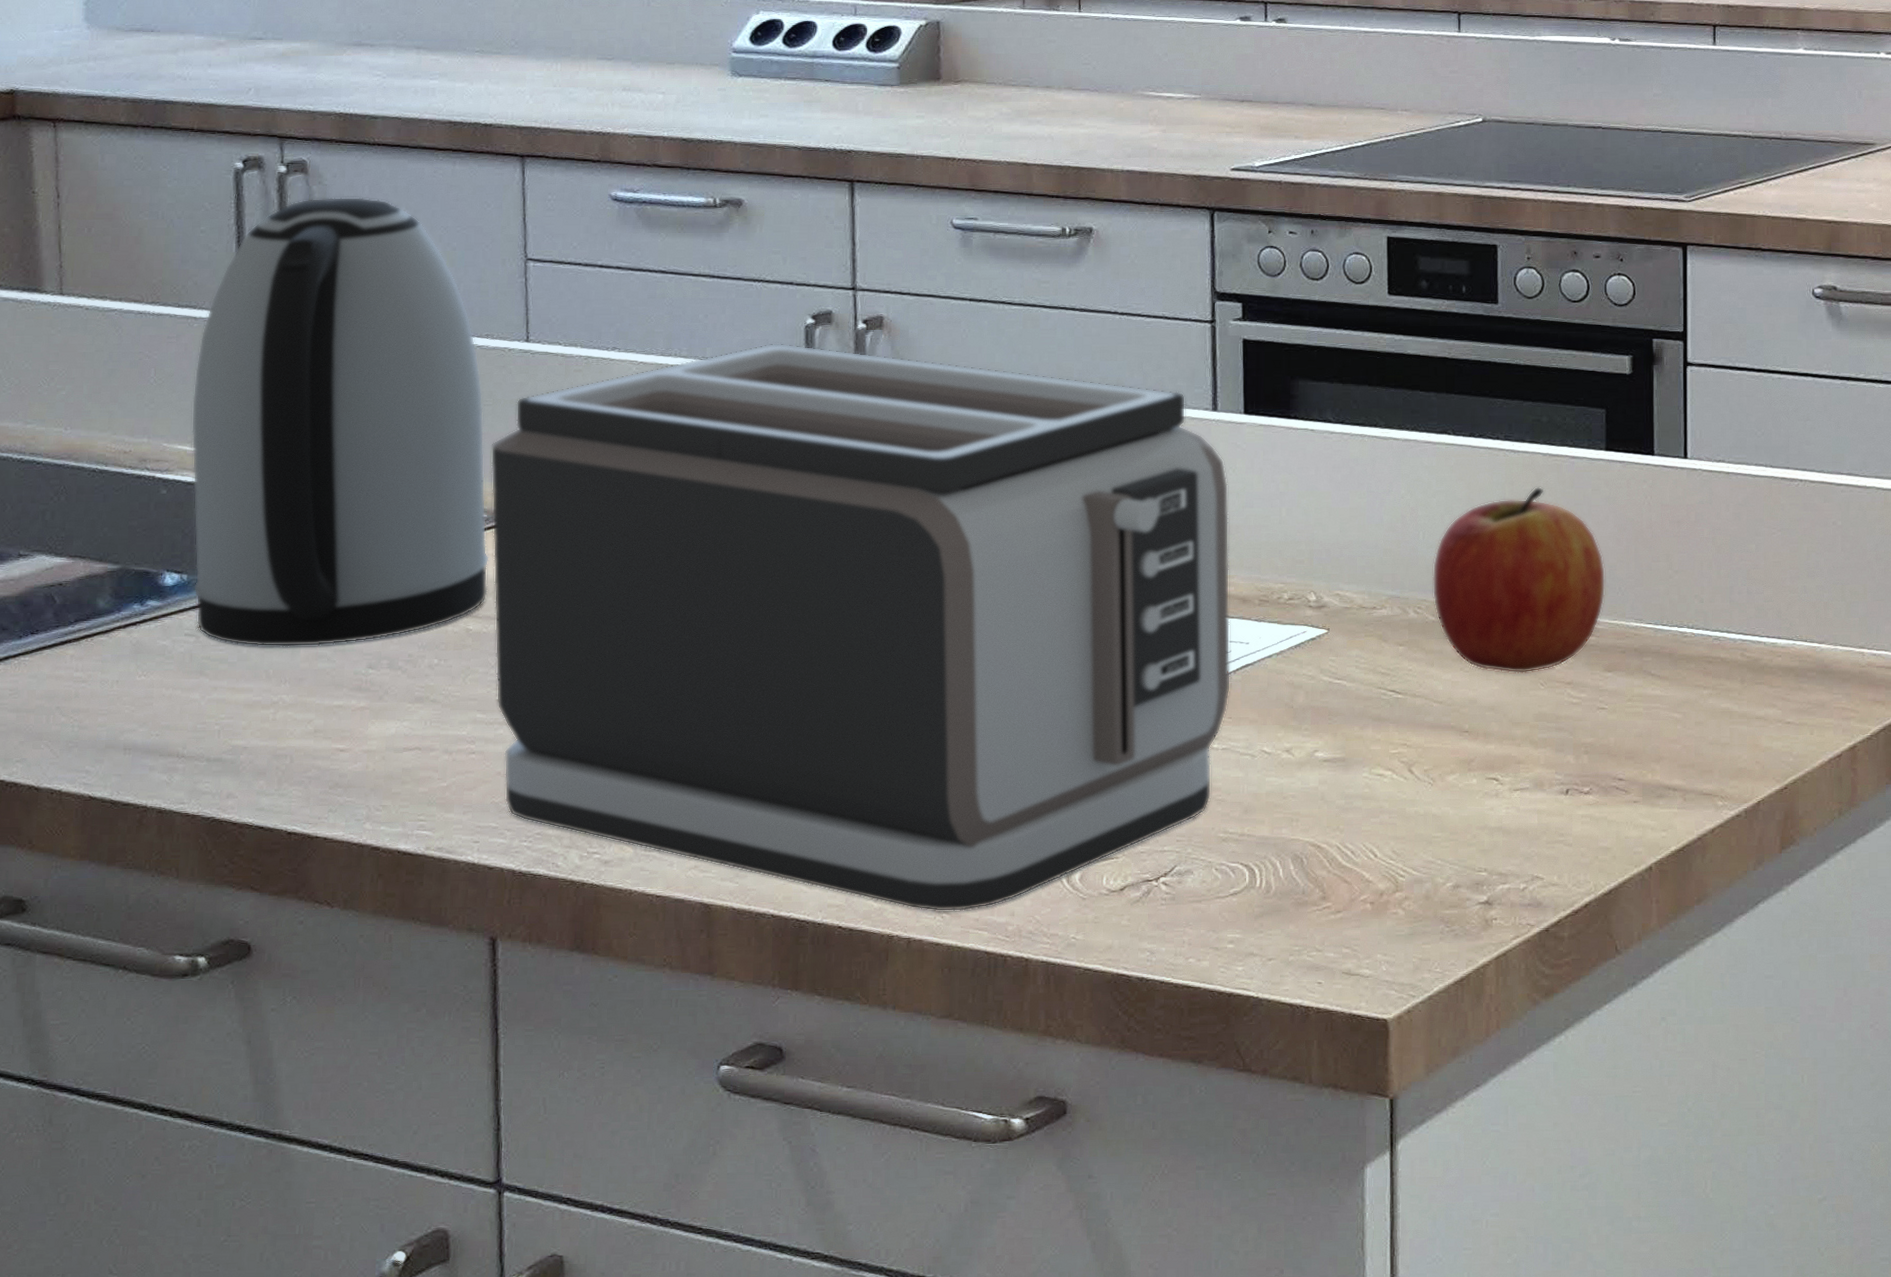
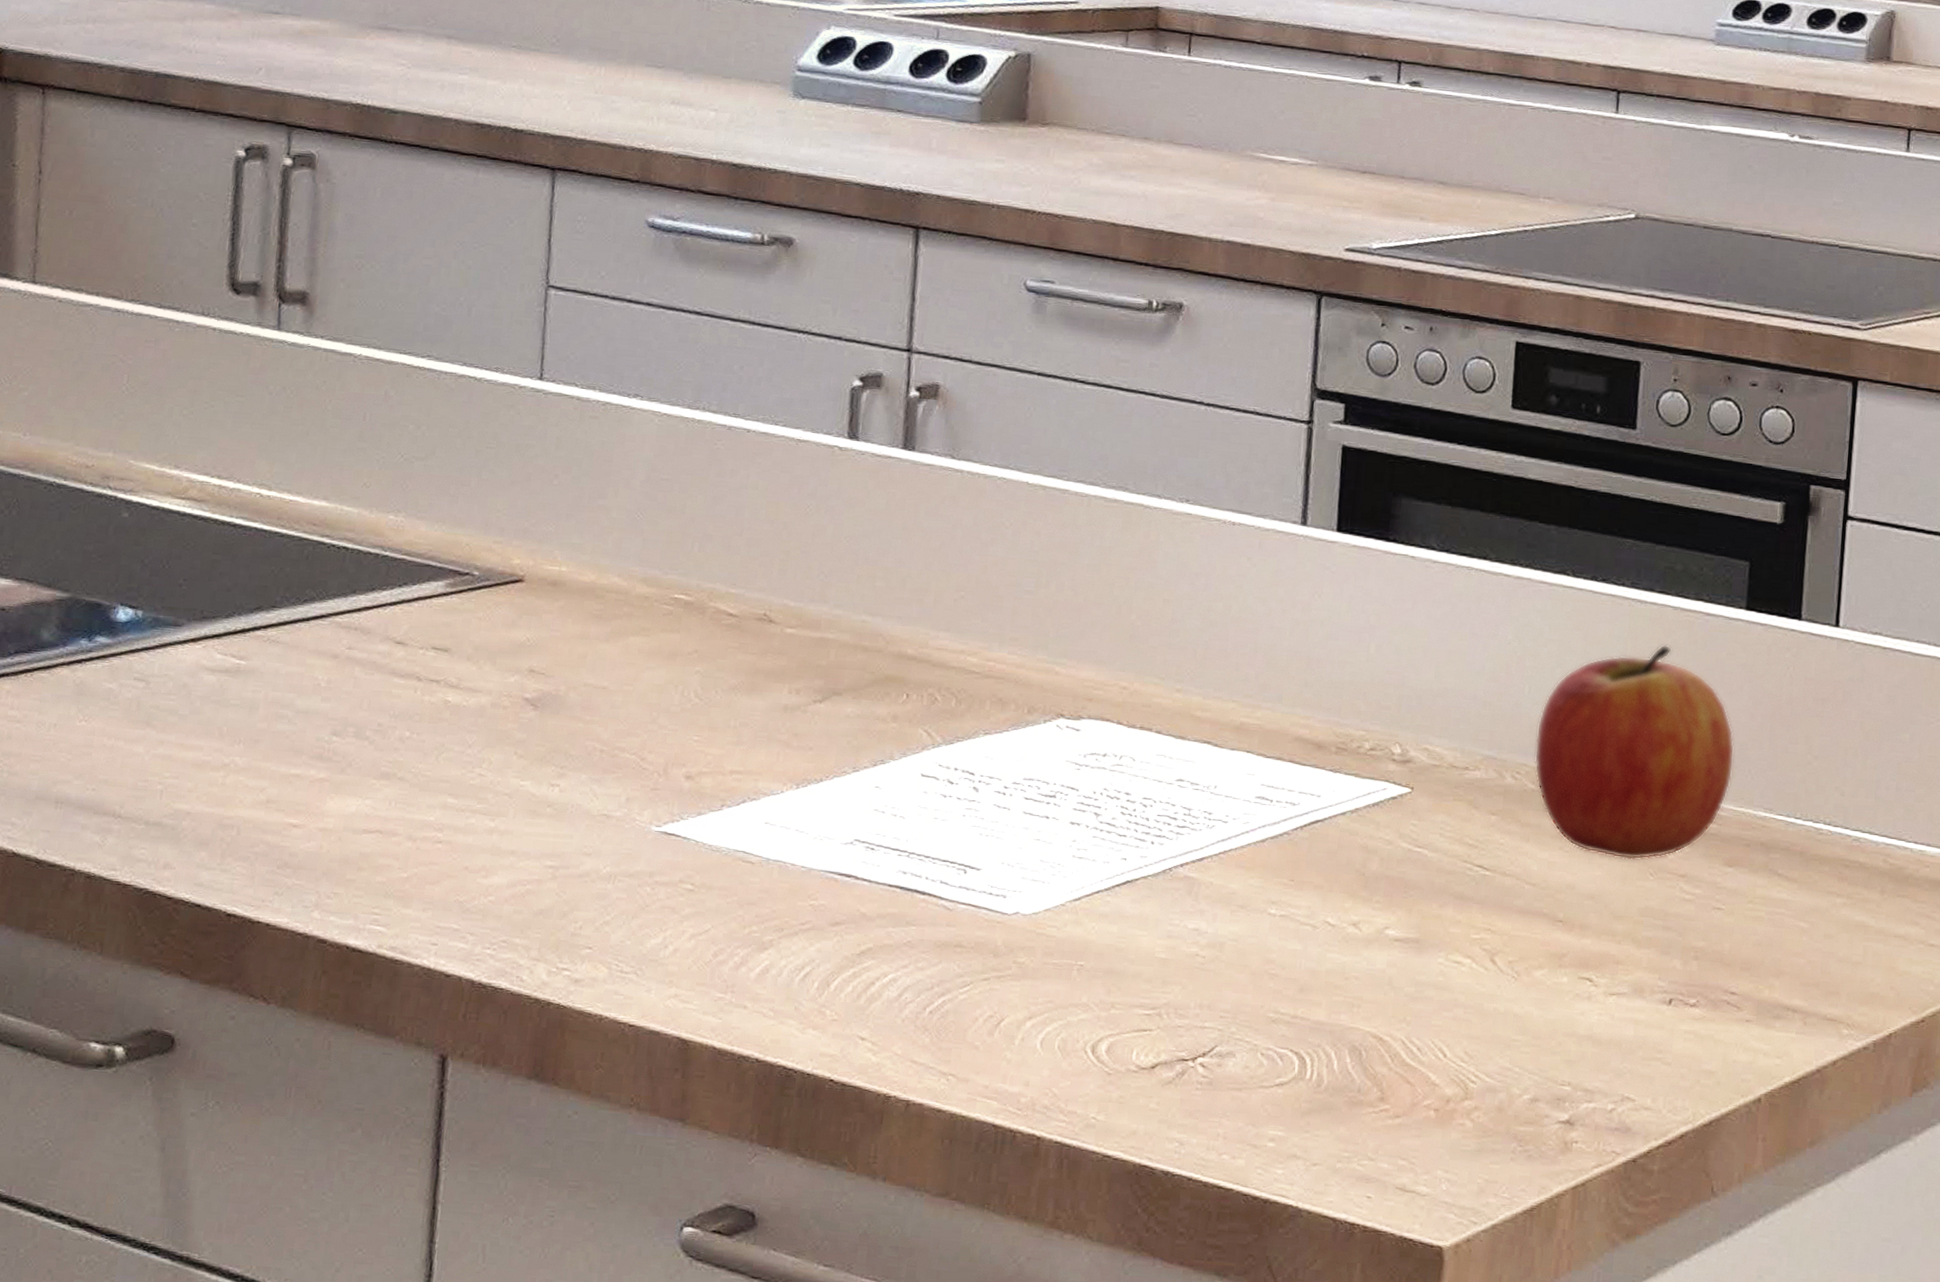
kettle: present [191,197,489,647] -> none [147,197,487,706]
toaster: present [490,342,1231,912] -> none [470,403,1313,1076]

